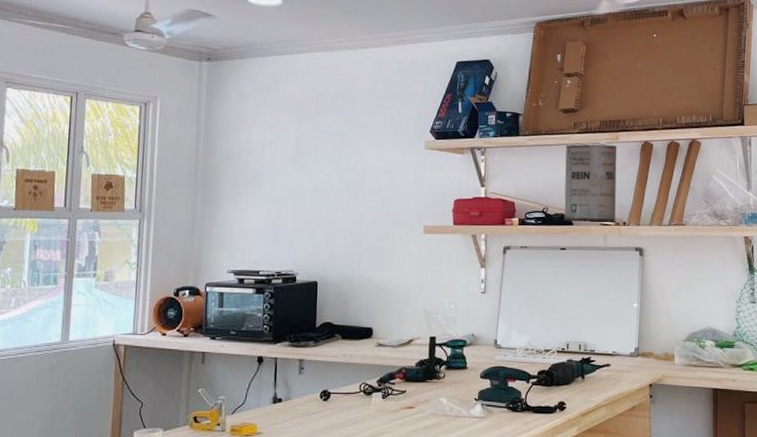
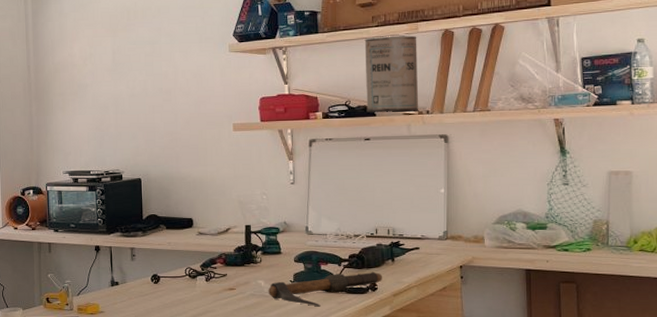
claw hammer: none [450,389,571,428] -> present [268,271,382,307]

